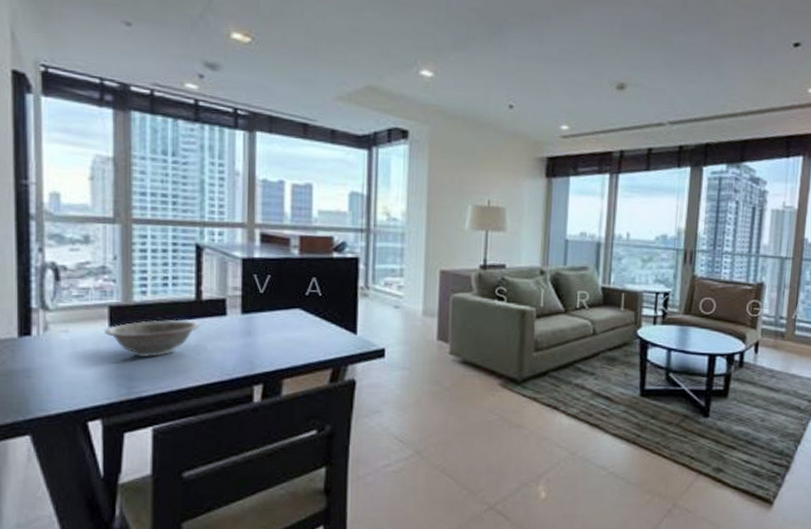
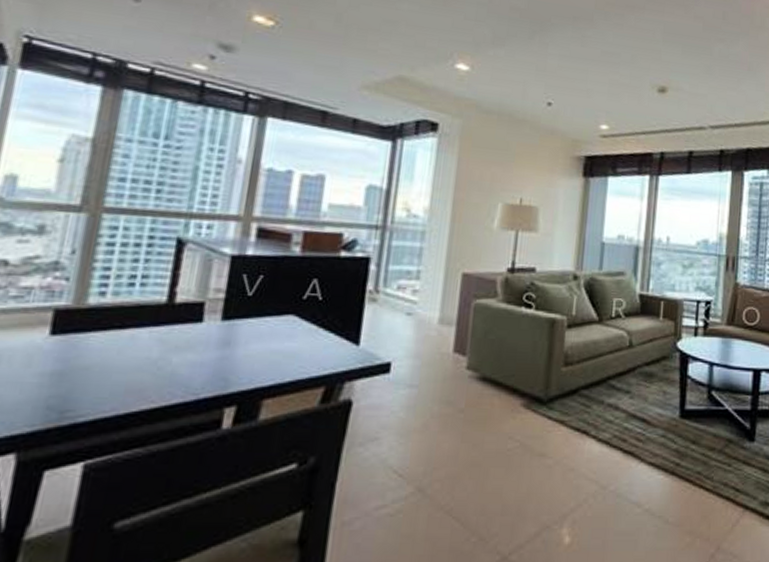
decorative bowl: present [105,319,201,358] -> none [42,326,168,374]

